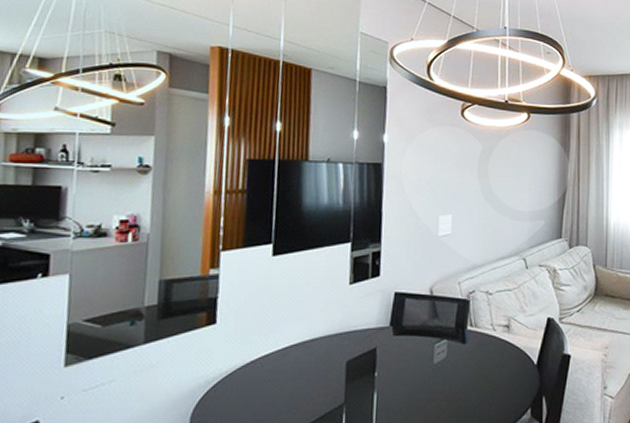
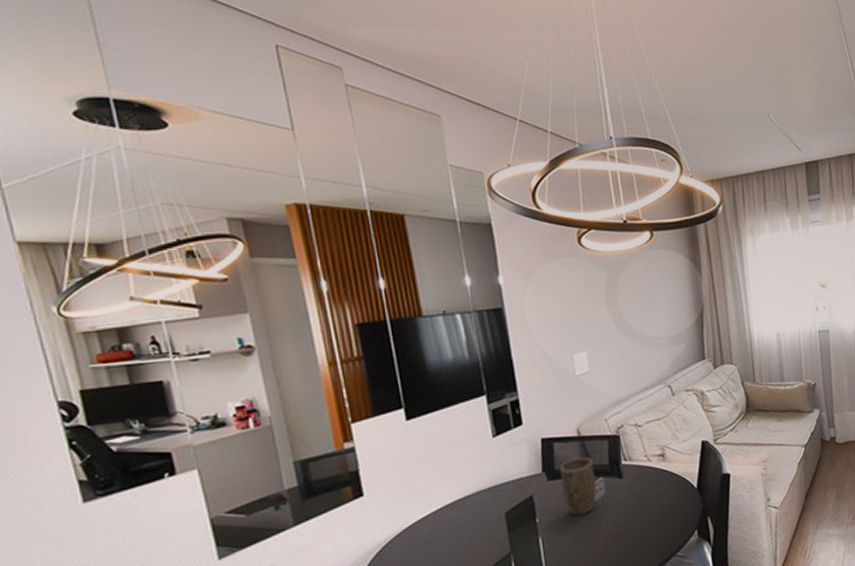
plant pot: none [406,317,441,376] -> present [560,457,597,517]

